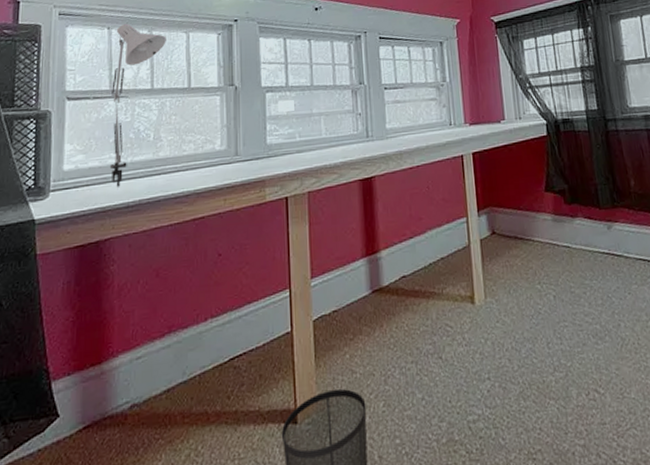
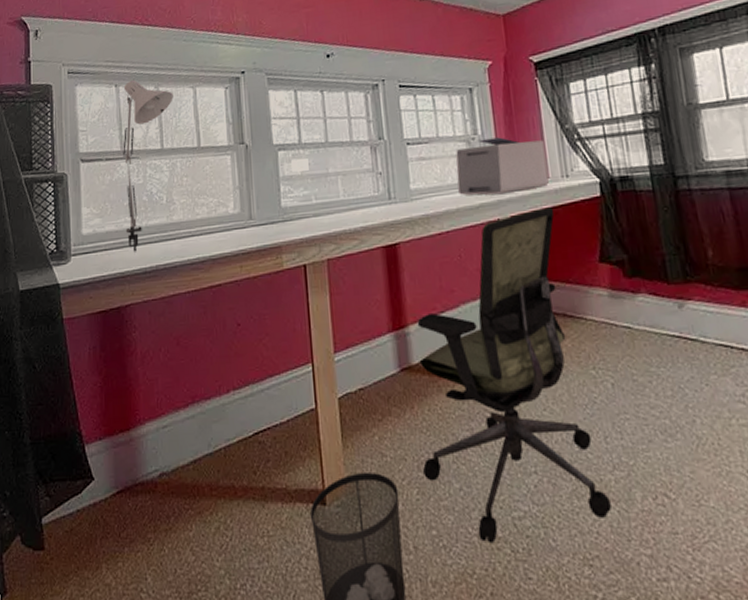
office chair: none [388,145,553,447] -> present [417,207,612,544]
printer: none [427,84,505,135] -> present [455,137,549,196]

